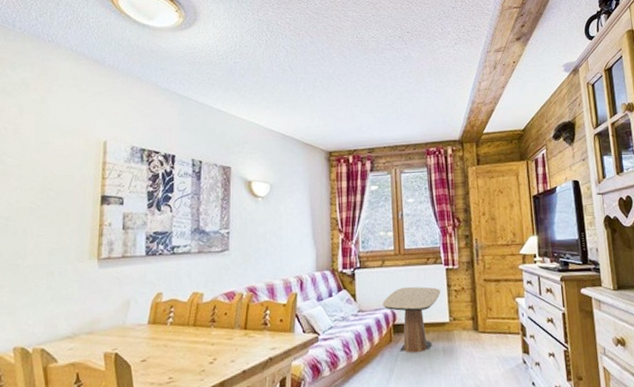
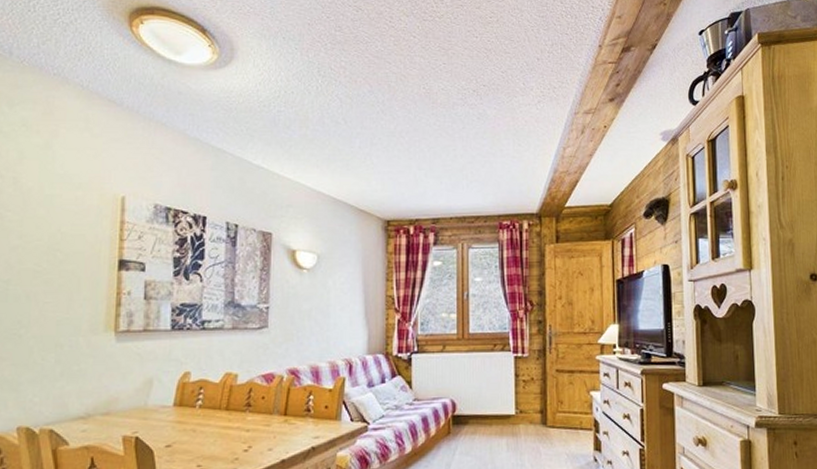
side table: present [382,286,441,353] -> none [441,374,507,447]

